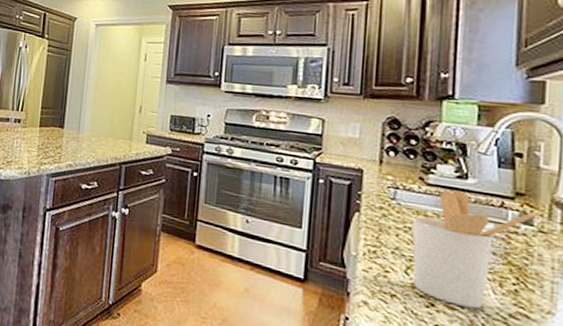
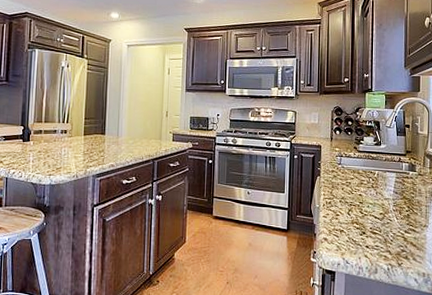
utensil holder: present [412,190,540,309] -> none [351,154,419,231]

